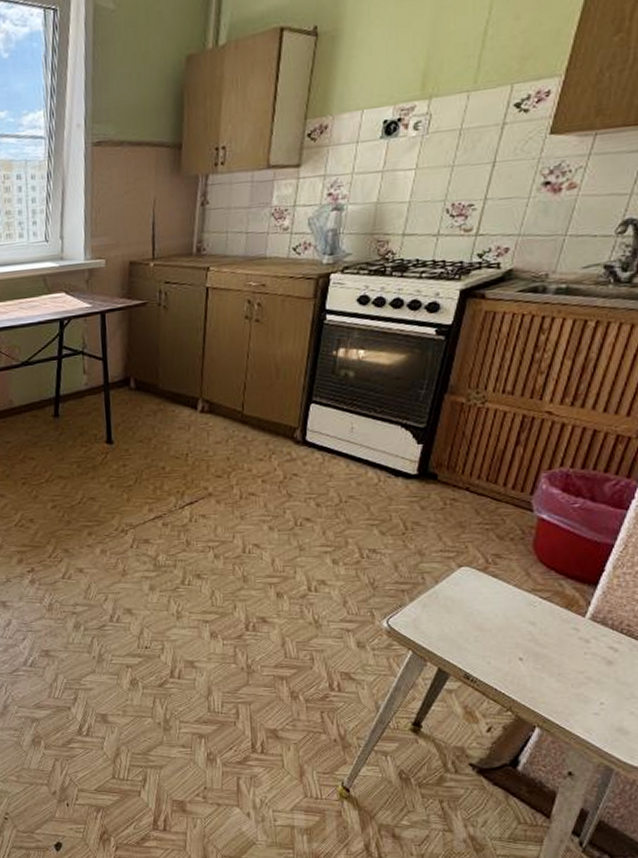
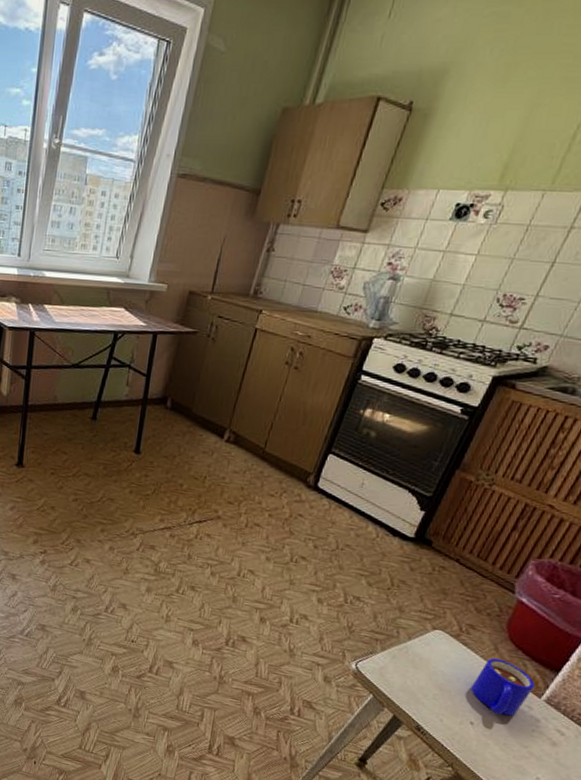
mug: none [512,584,576,644] -> present [471,658,535,716]

